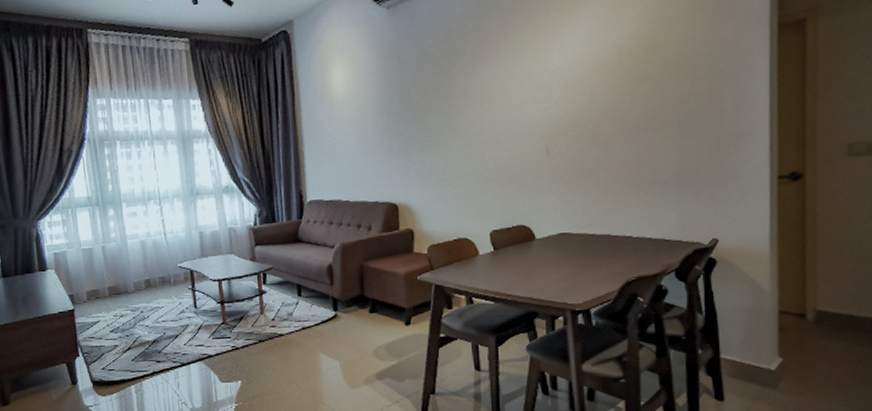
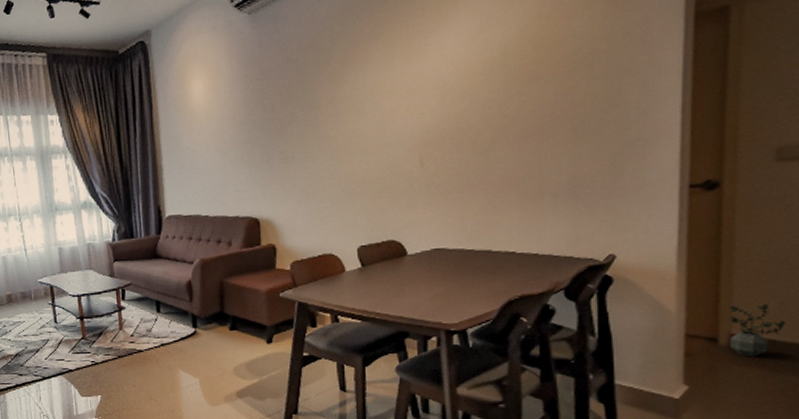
potted plant: none [814,282,860,331] -> present [729,303,785,357]

